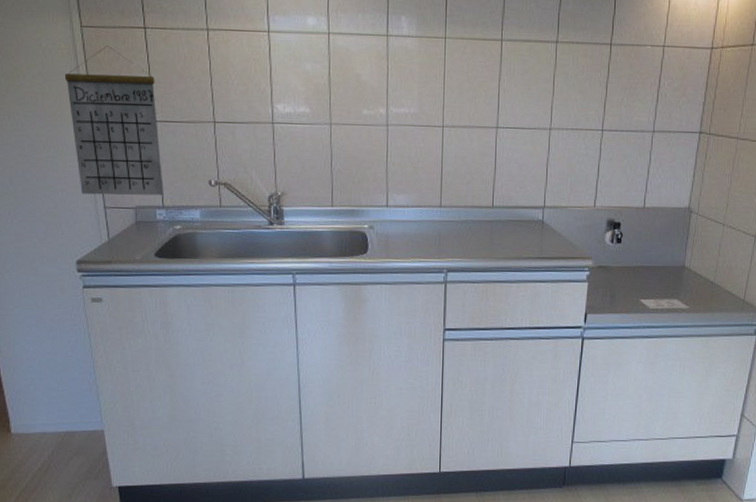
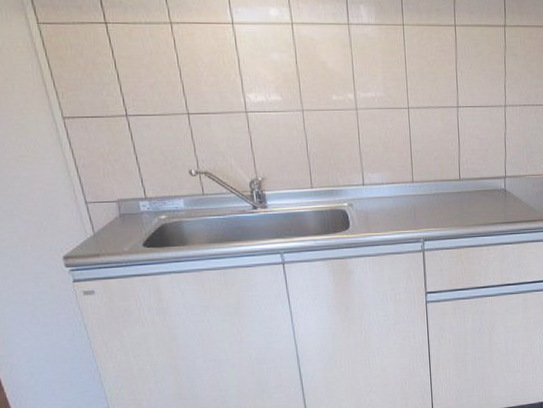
calendar: present [64,46,163,196] -> none [26,42,145,191]

